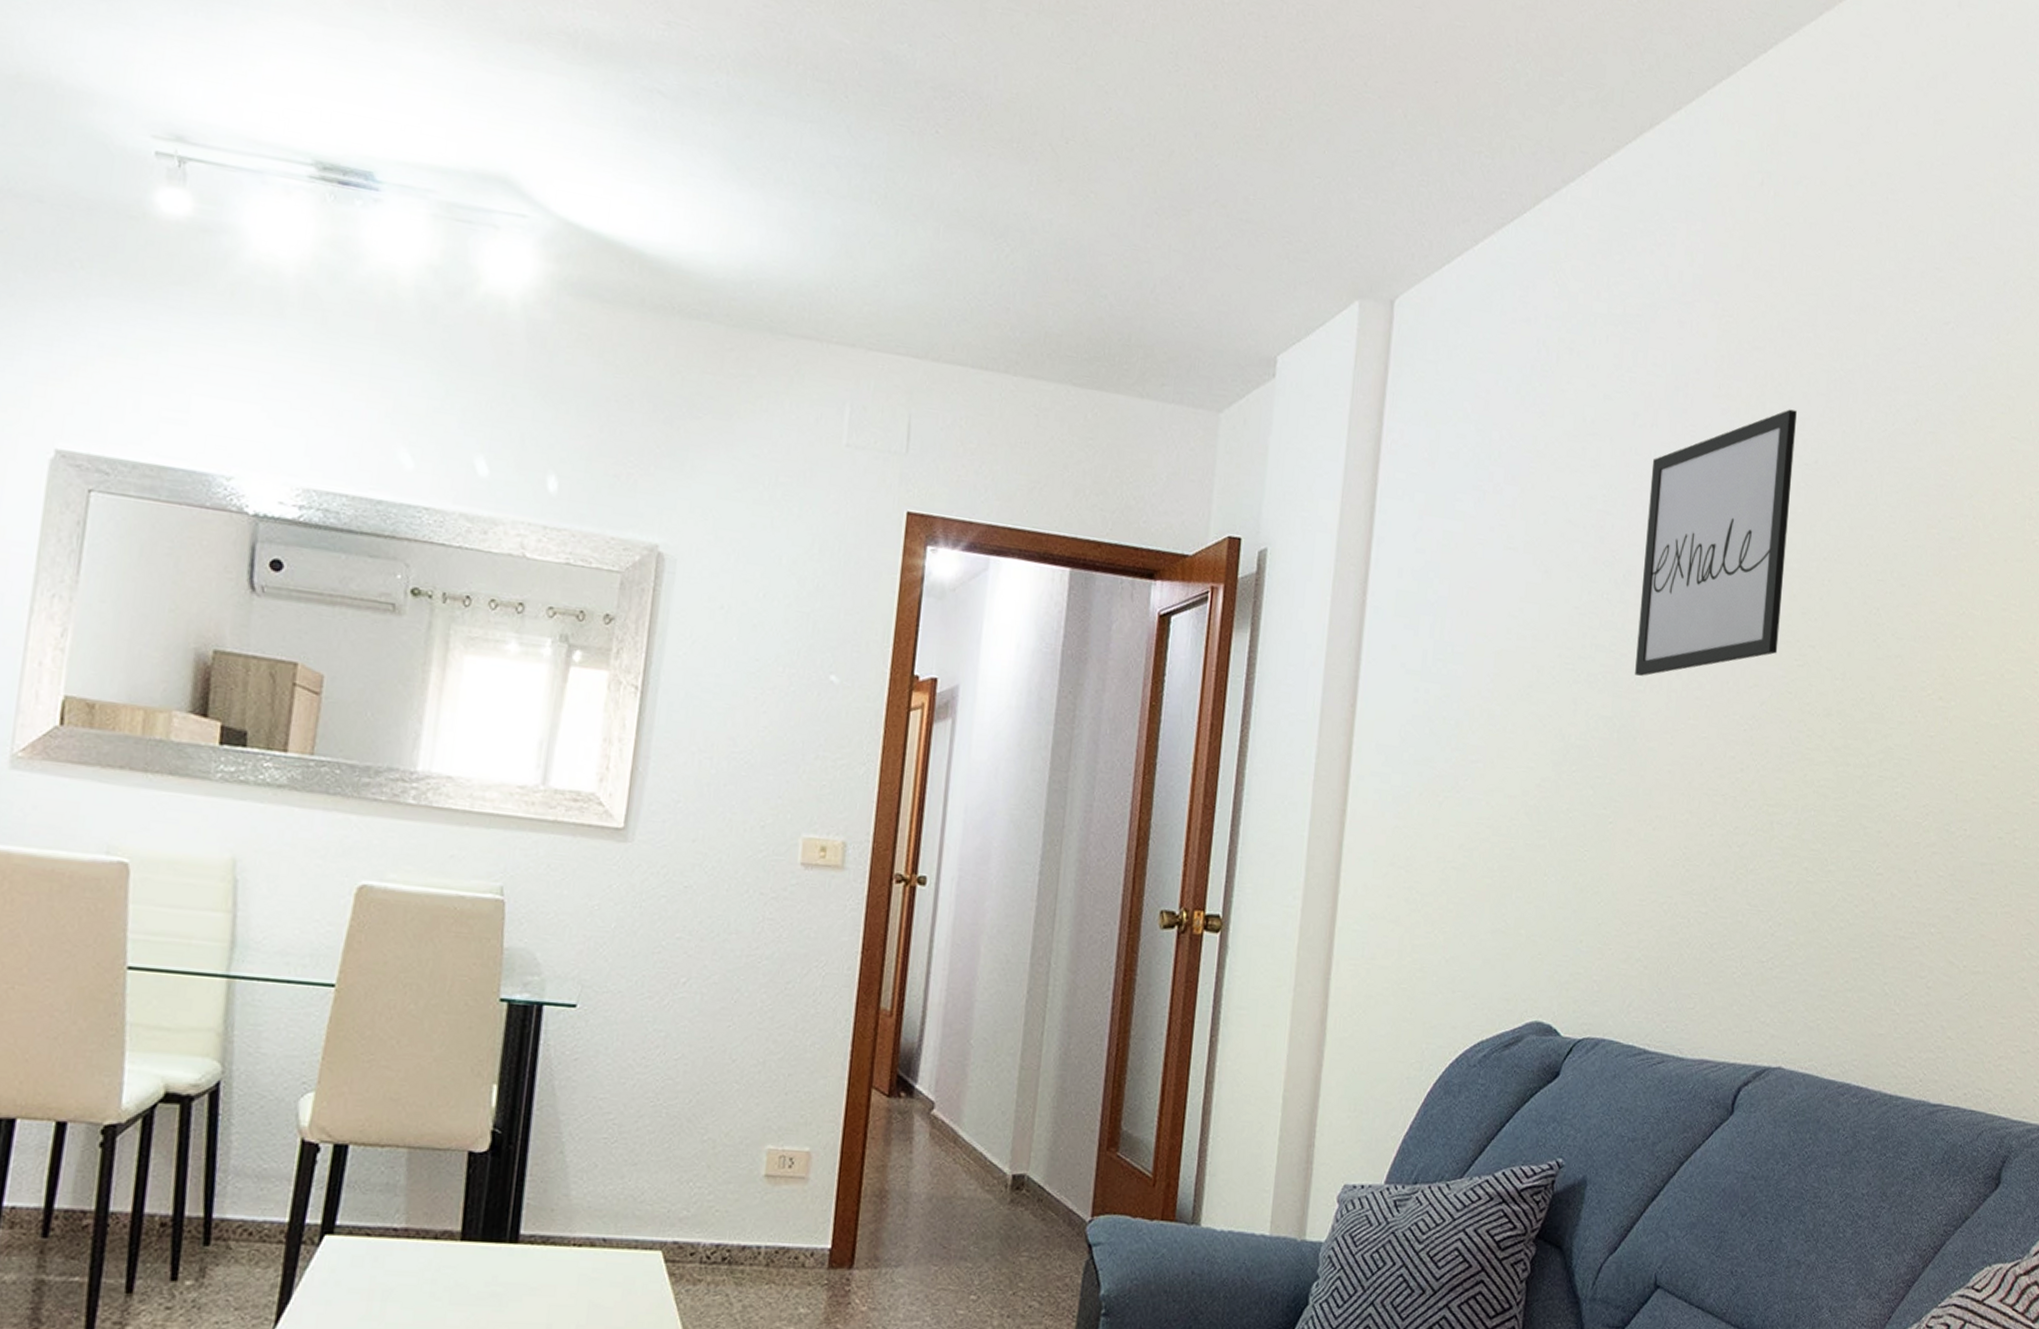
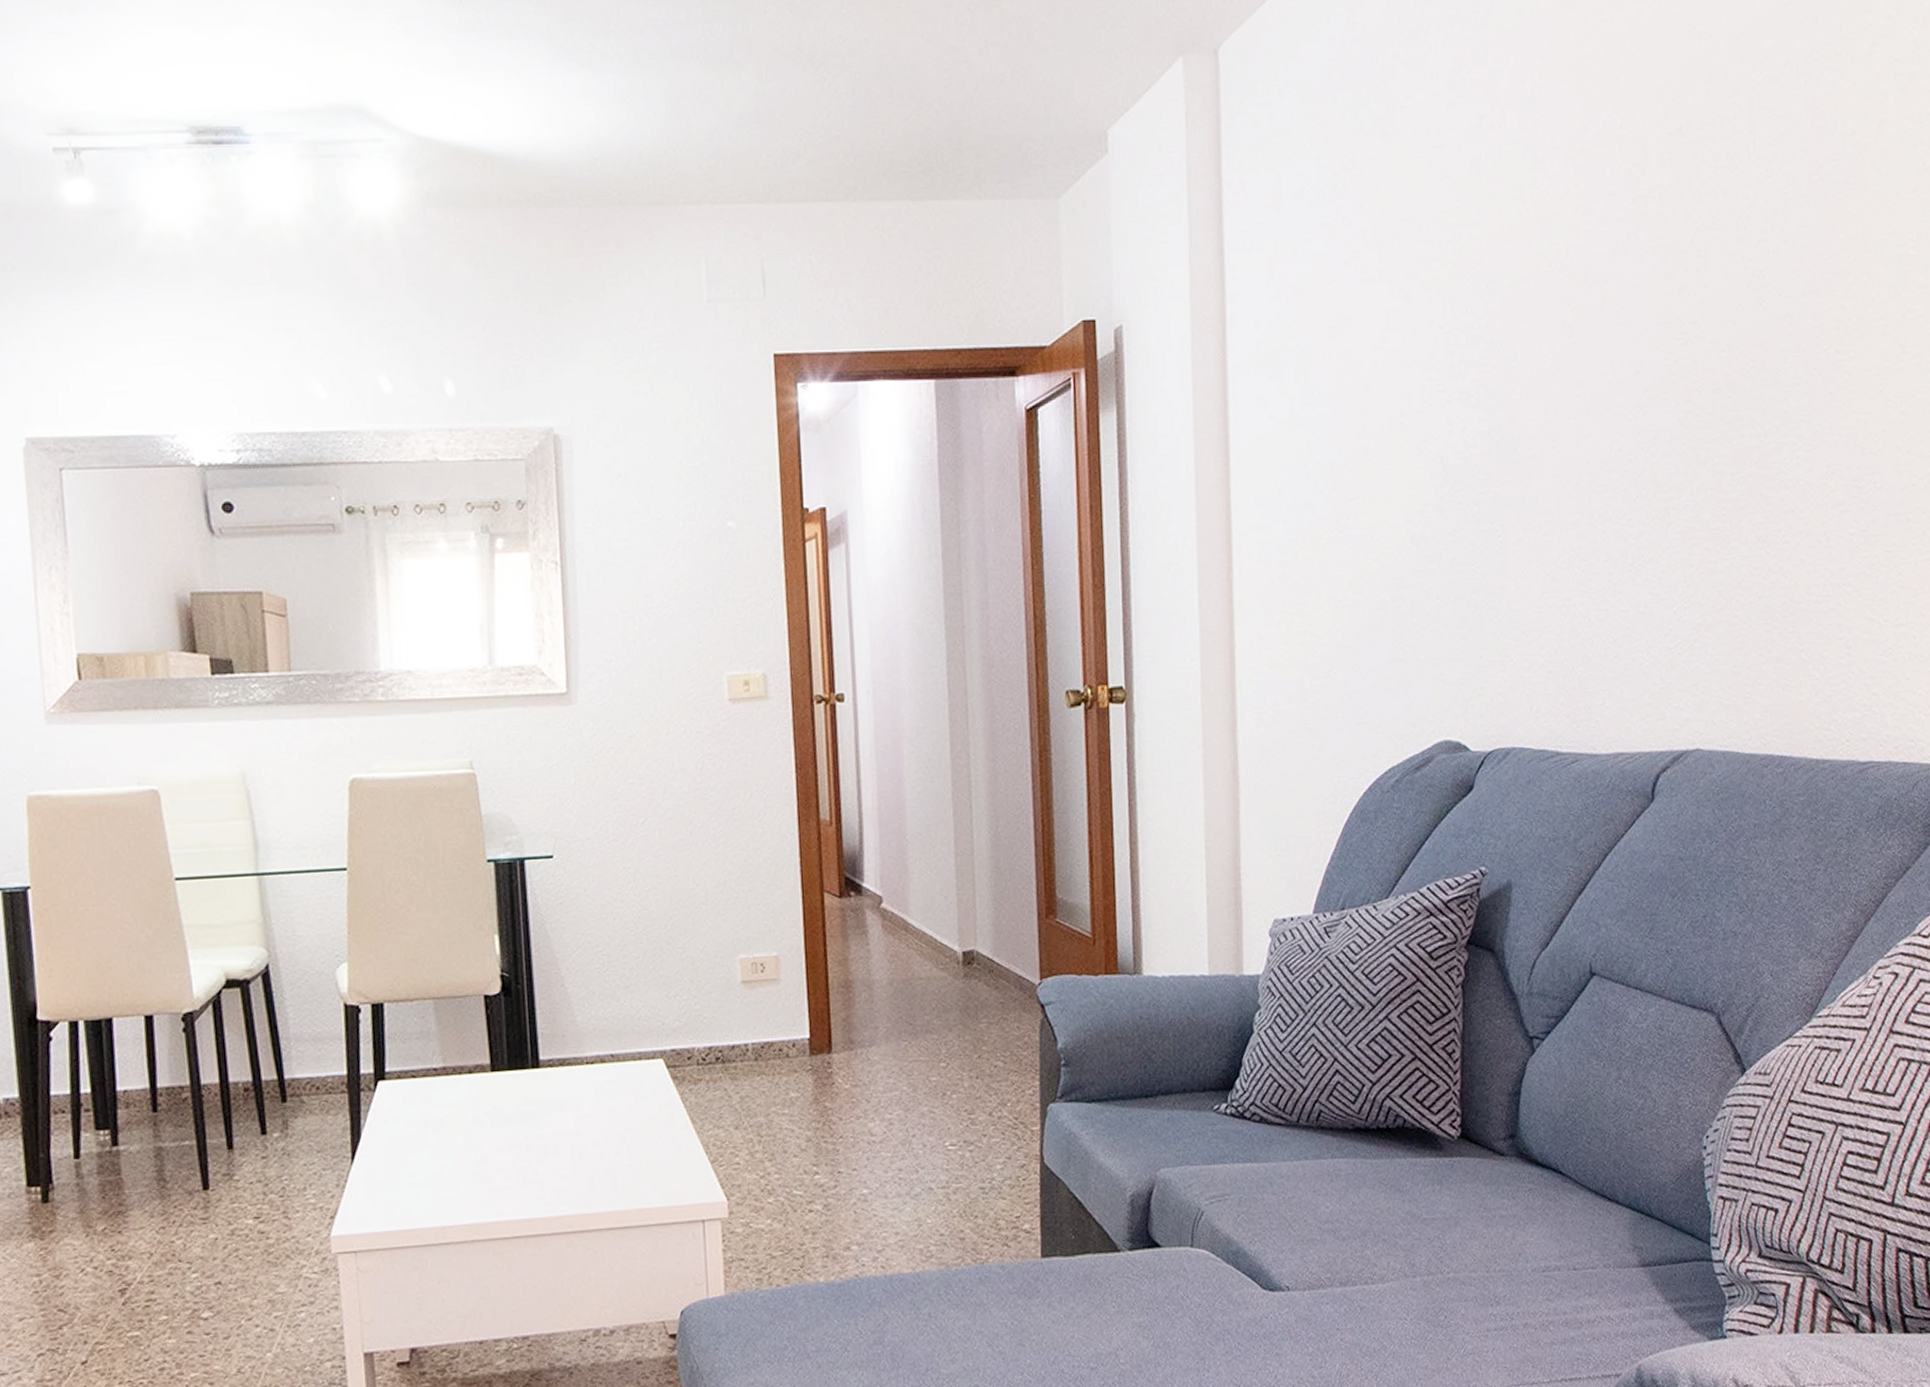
wall art: present [1635,409,1797,676] -> none [1504,78,1657,384]

